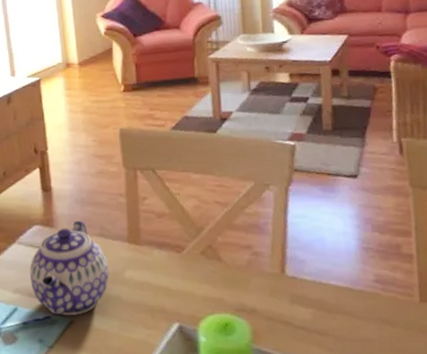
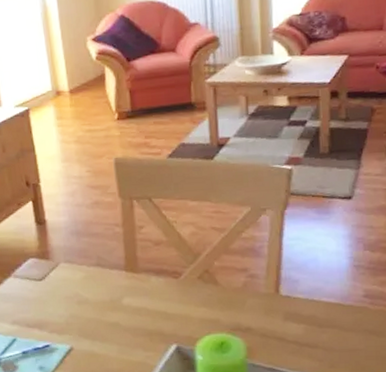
teapot: present [29,220,109,315] -> none [27,252,108,343]

